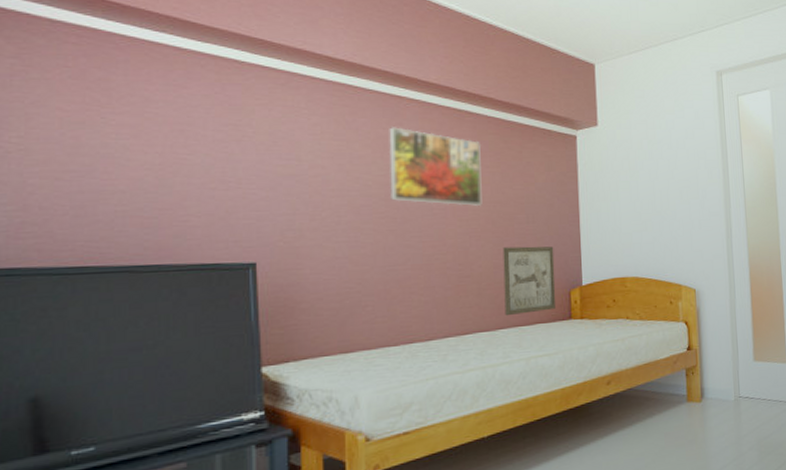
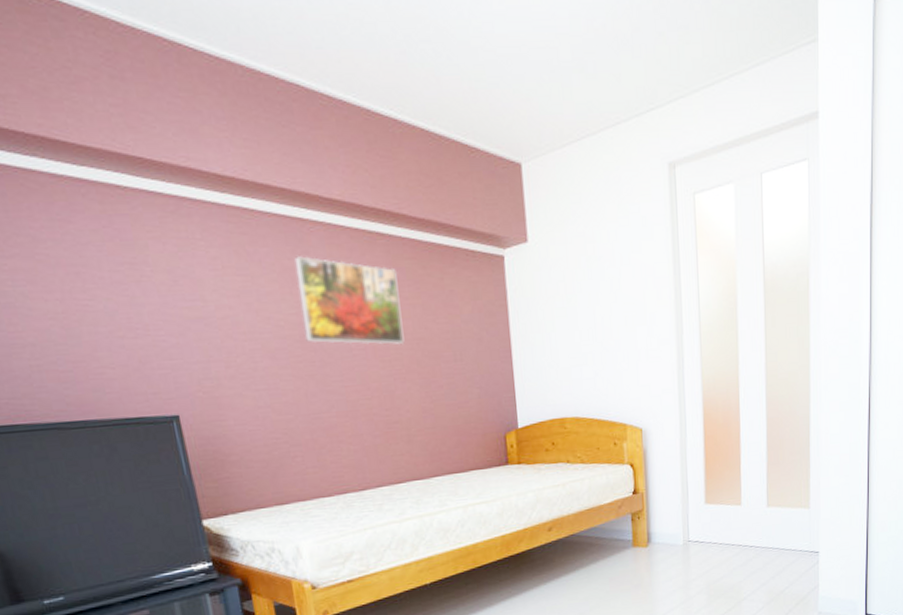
wall art: present [502,246,556,316] -> none [430,386,491,464]

